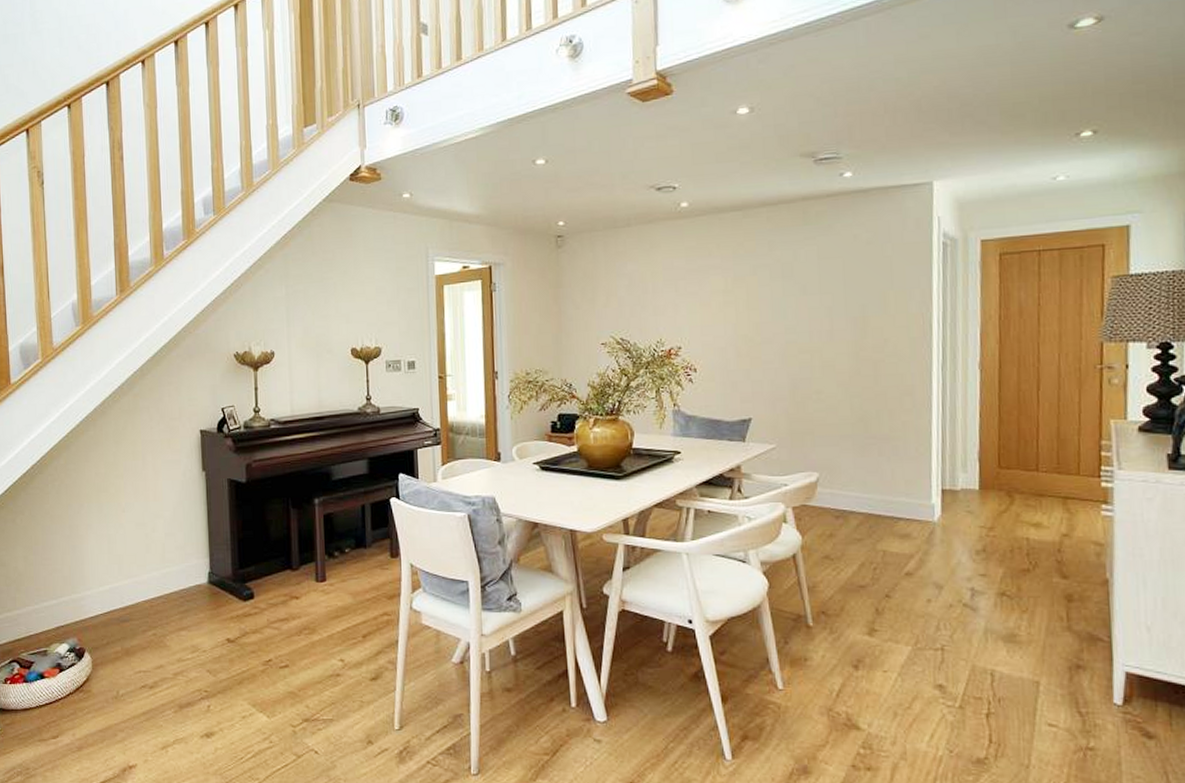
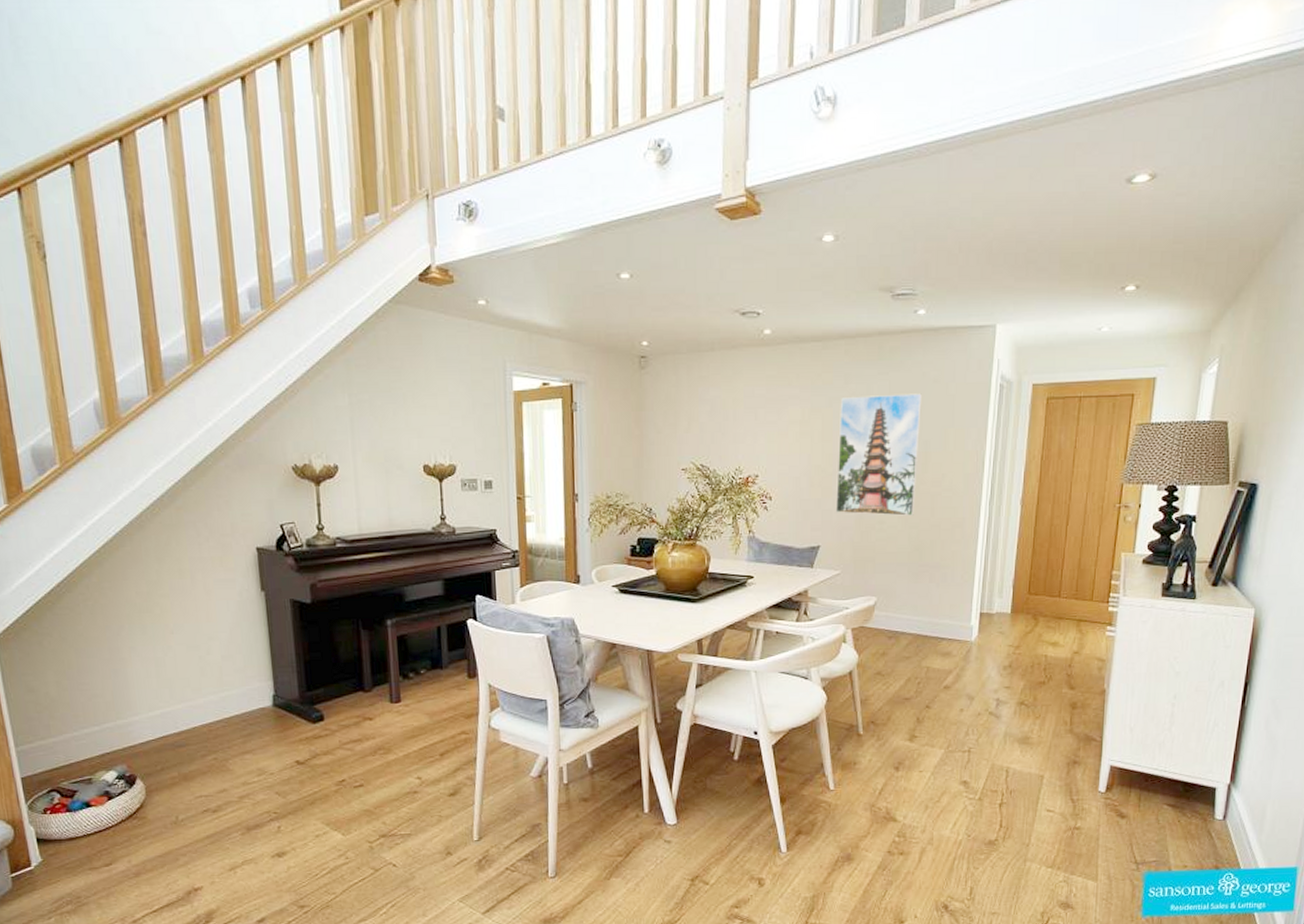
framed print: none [765,256,856,385] -> present [835,393,922,516]

